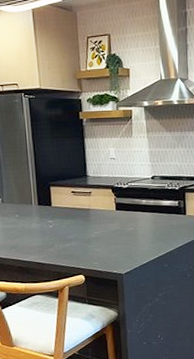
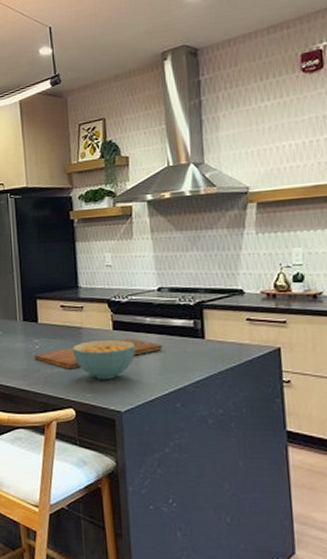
cutting board: none [48,216,155,244] -> present [34,338,163,370]
cereal bowl: none [82,218,134,250] -> present [73,340,135,379]

